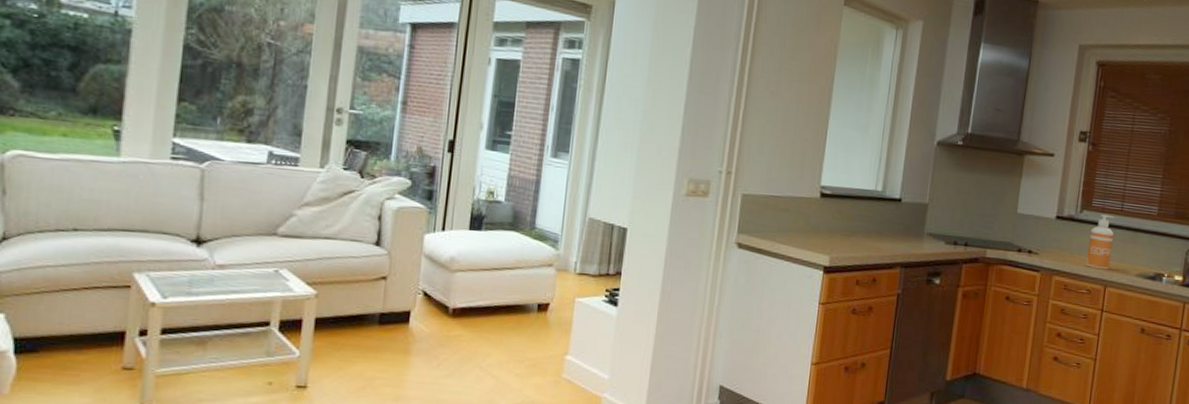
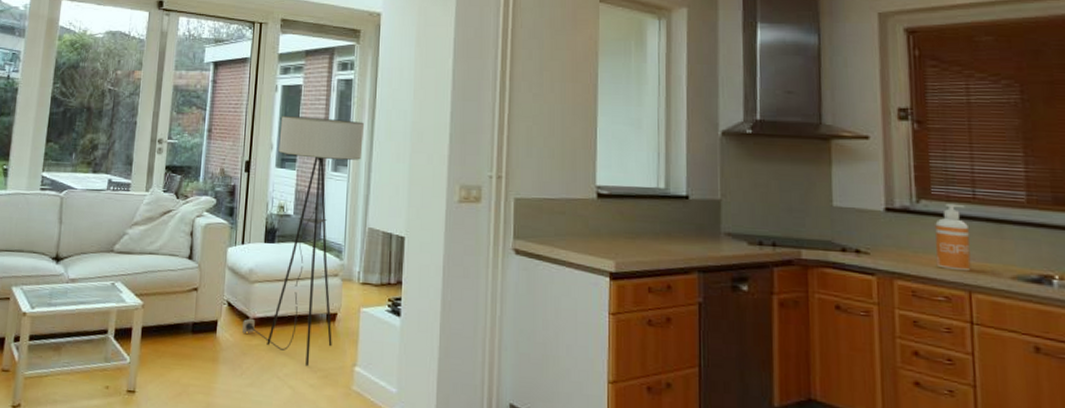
floor lamp: none [439,92,590,356] -> present [241,115,364,367]

